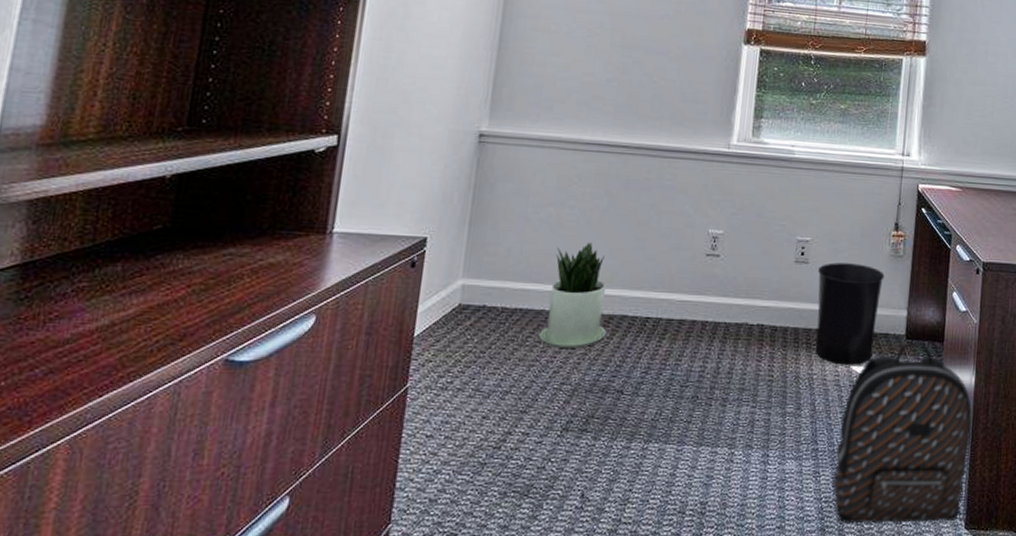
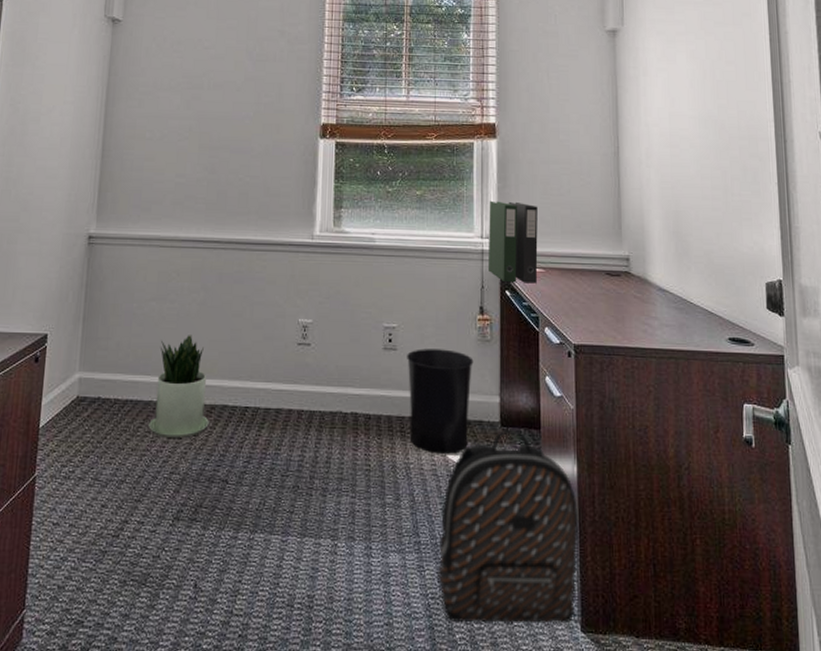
binder: none [907,118,960,202] -> present [489,200,538,284]

